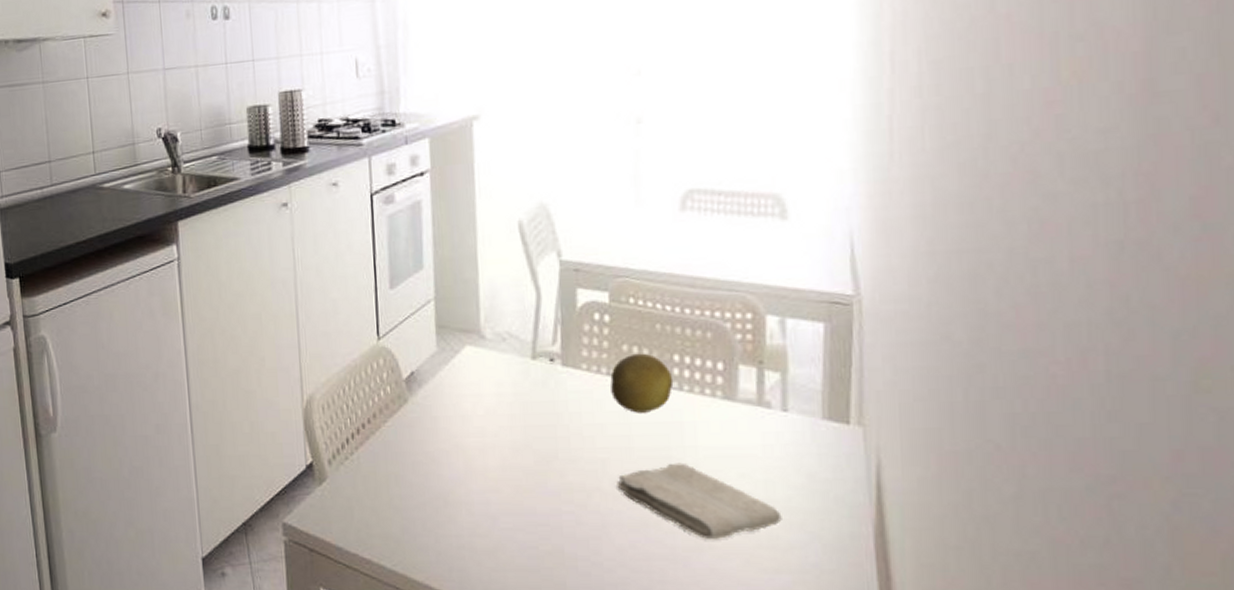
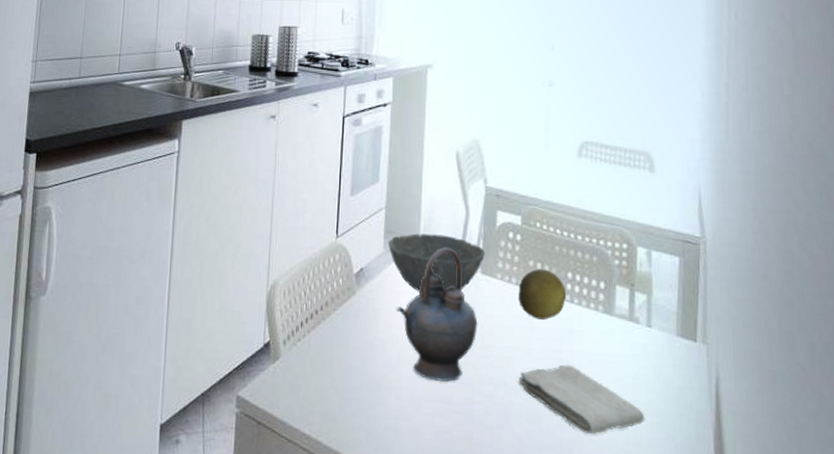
bowl: none [441,324,566,394] -> present [387,233,486,292]
teapot: none [459,338,562,492] -> present [397,247,478,382]

